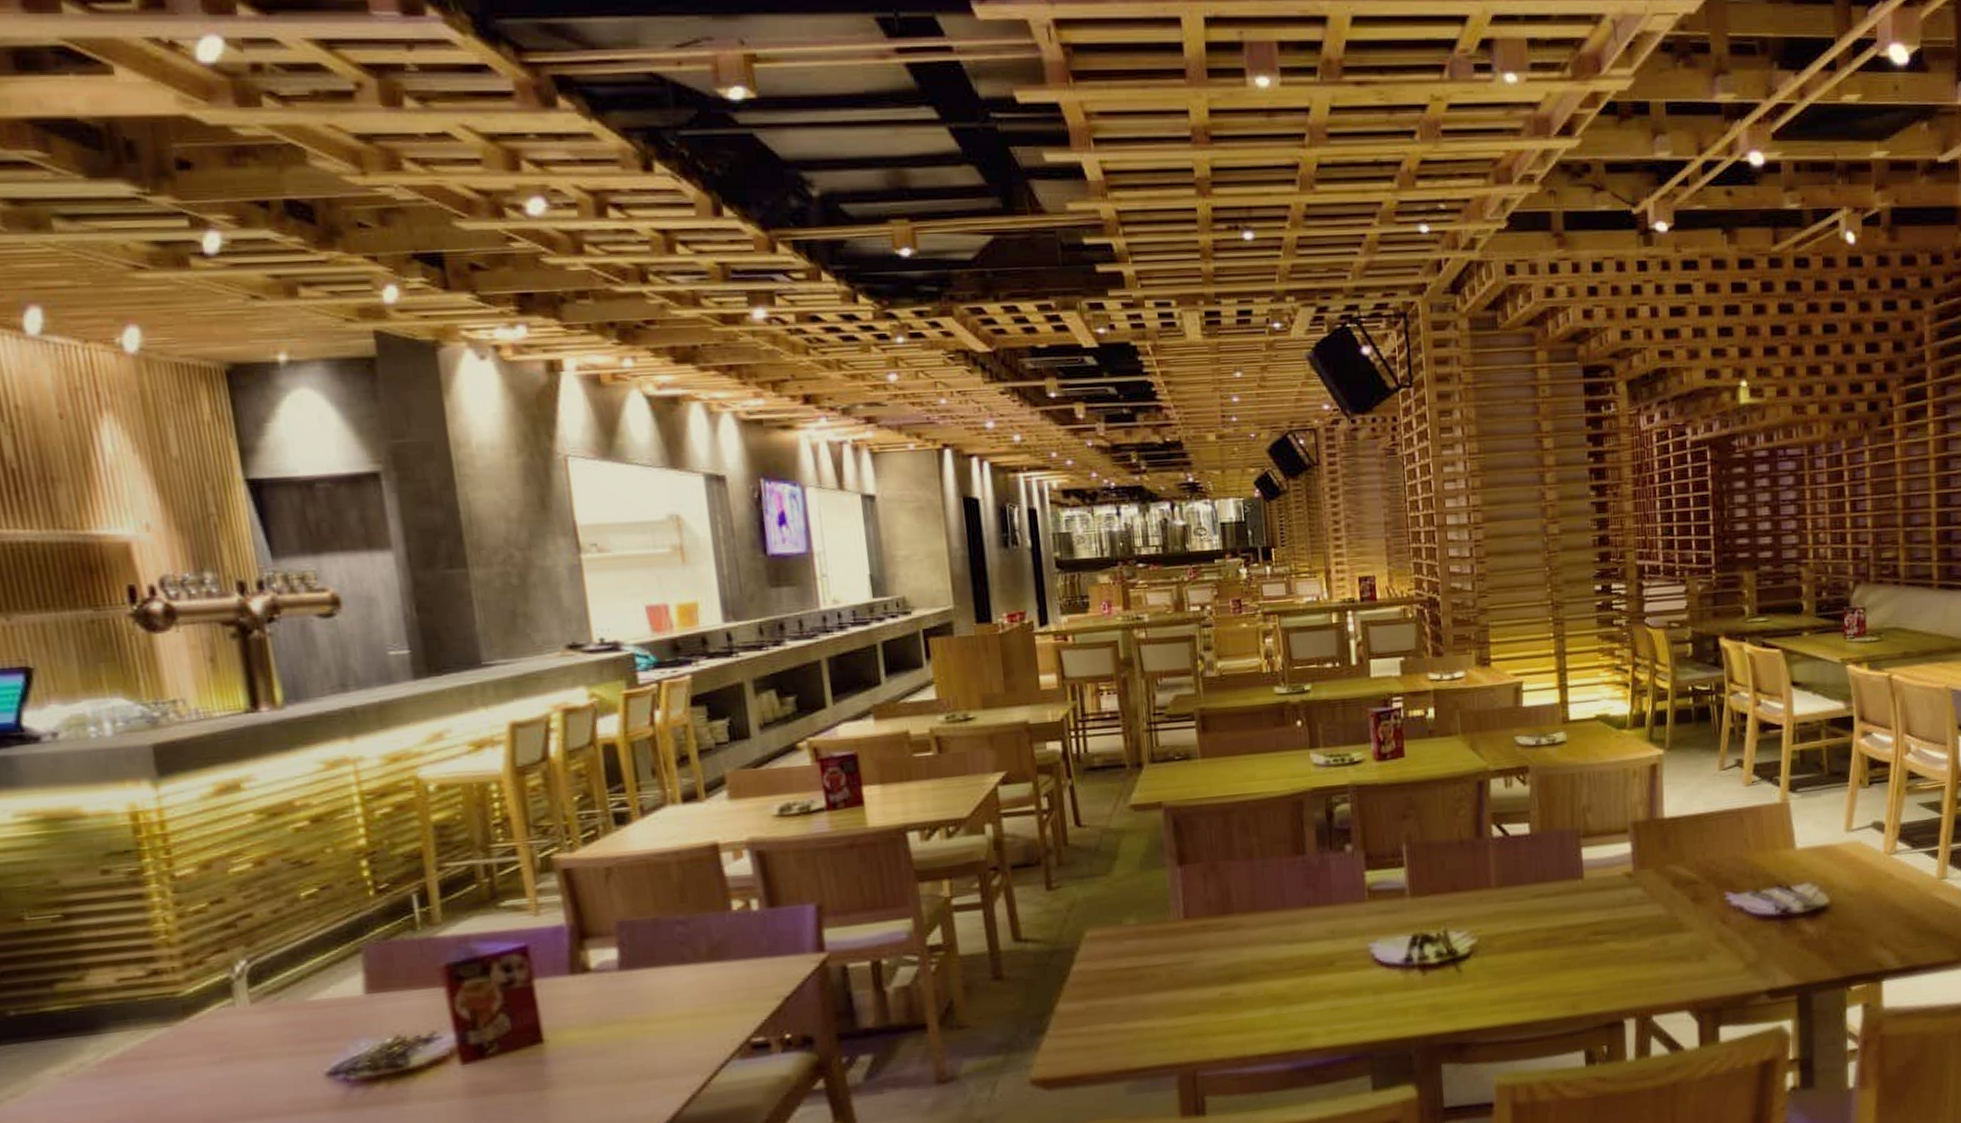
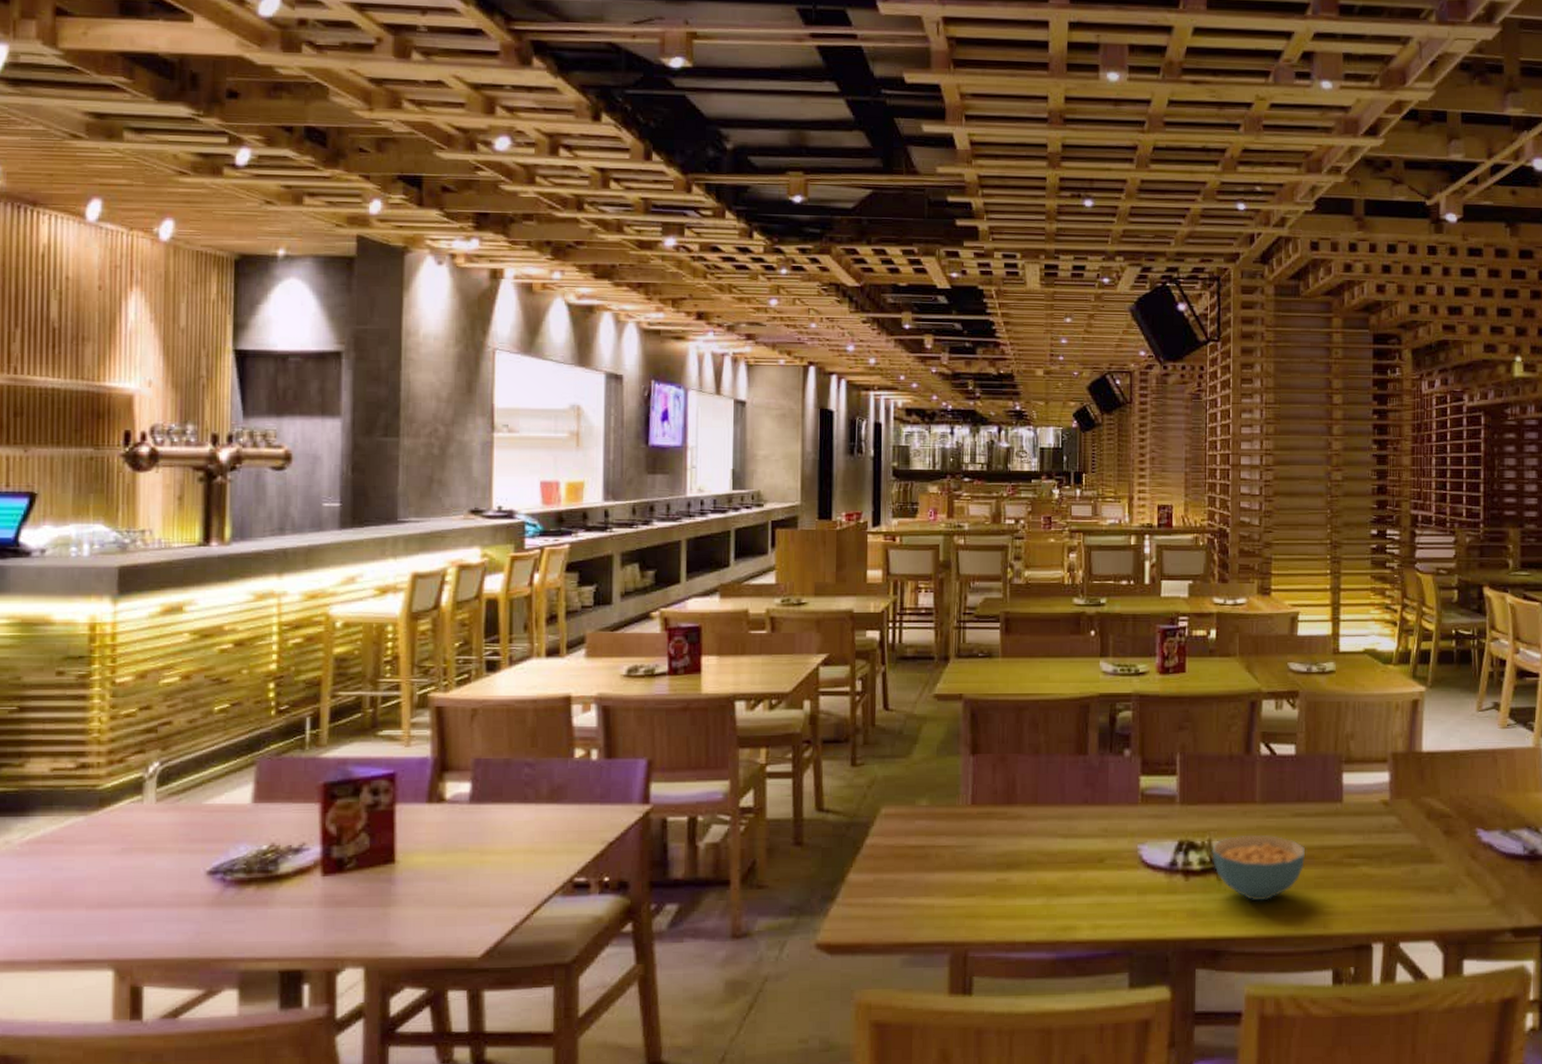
cereal bowl: none [1448,919,1548,989] -> present [1212,834,1305,901]

